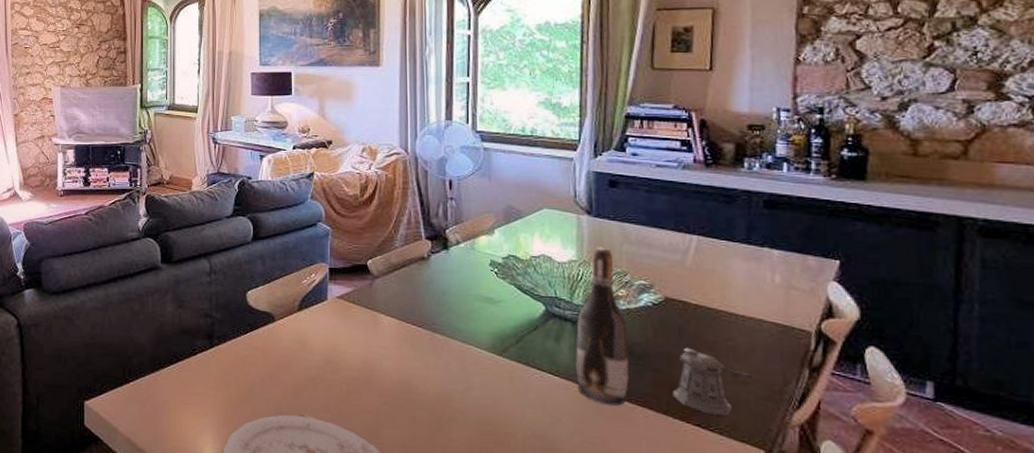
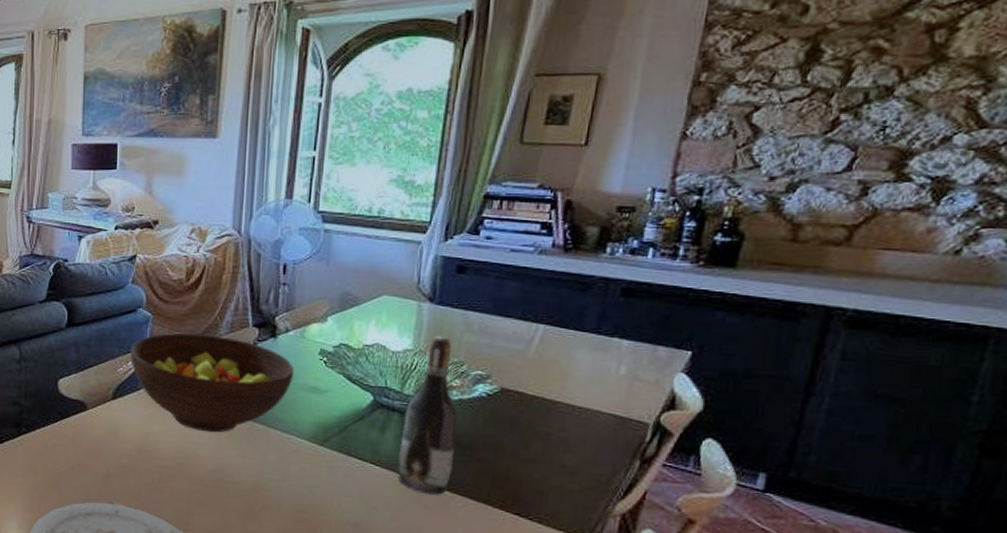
fruit bowl: none [313,246,467,344] -> present [130,333,294,433]
pepper shaker: present [673,348,754,415] -> none [496,439,582,505]

